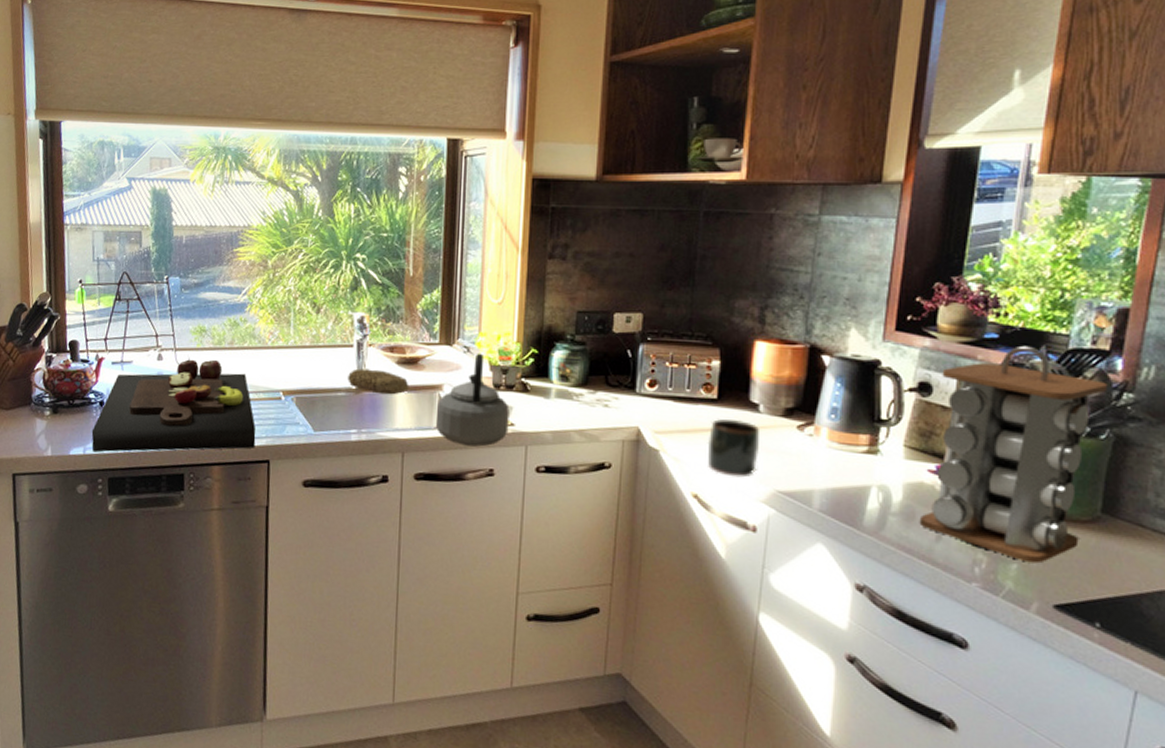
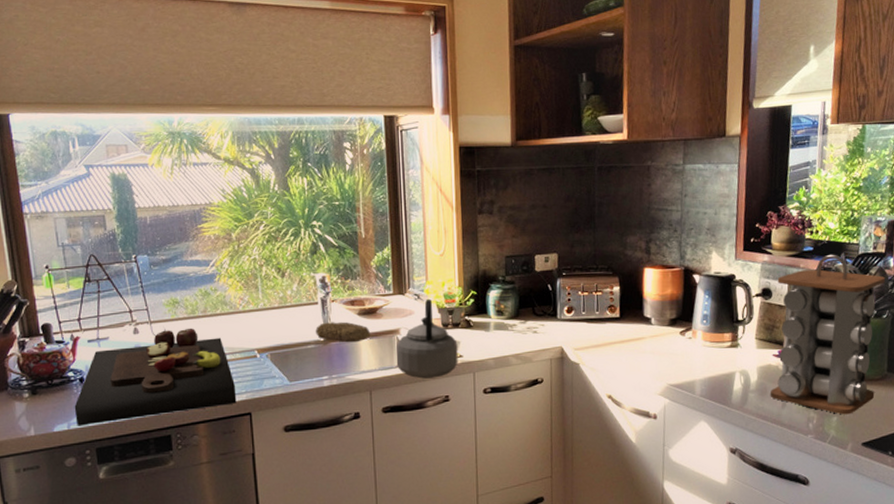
teacup: present [695,138,743,163] -> none [588,106,624,127]
mug: present [707,419,761,478] -> none [615,332,654,378]

